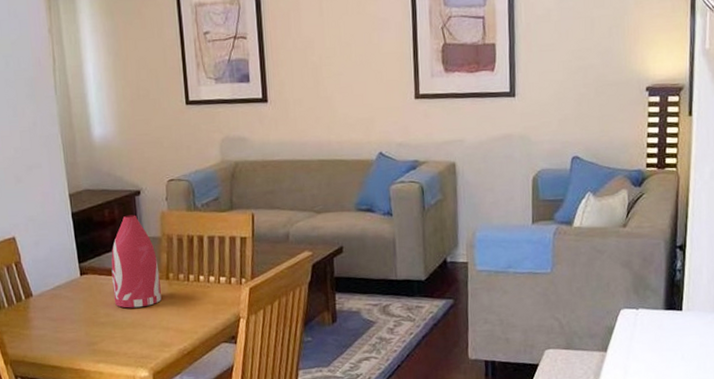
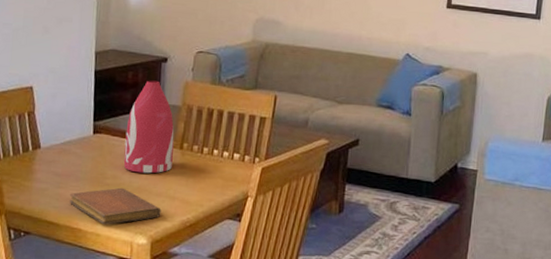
notebook: none [67,324,158,363] -> present [69,187,162,225]

